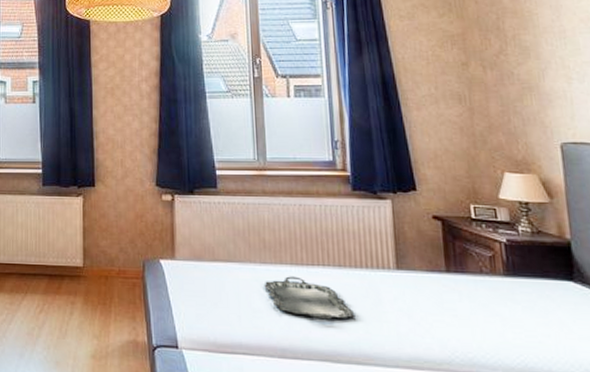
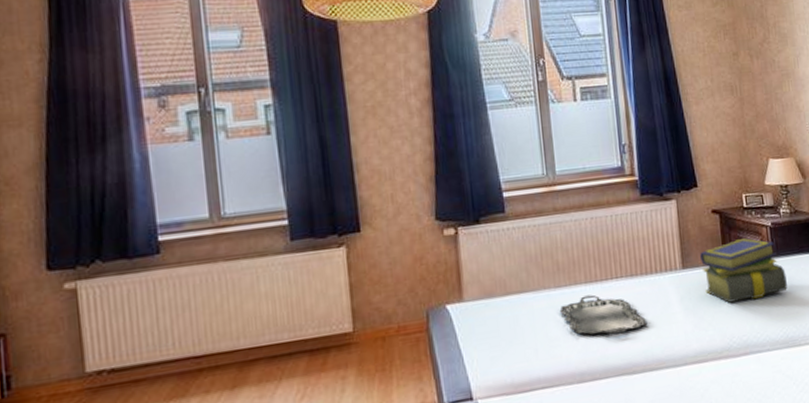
stack of books: none [418,249,527,317] -> present [700,237,787,303]

